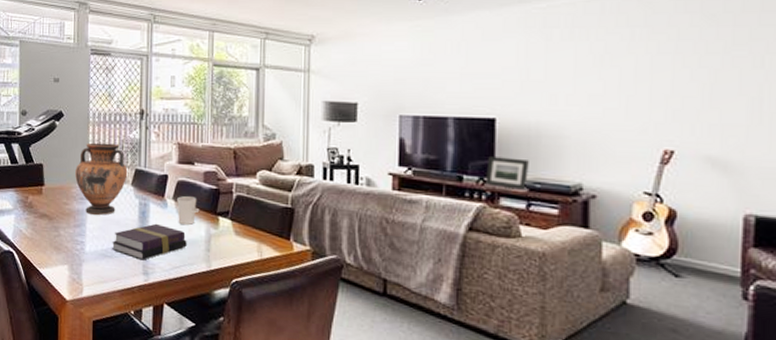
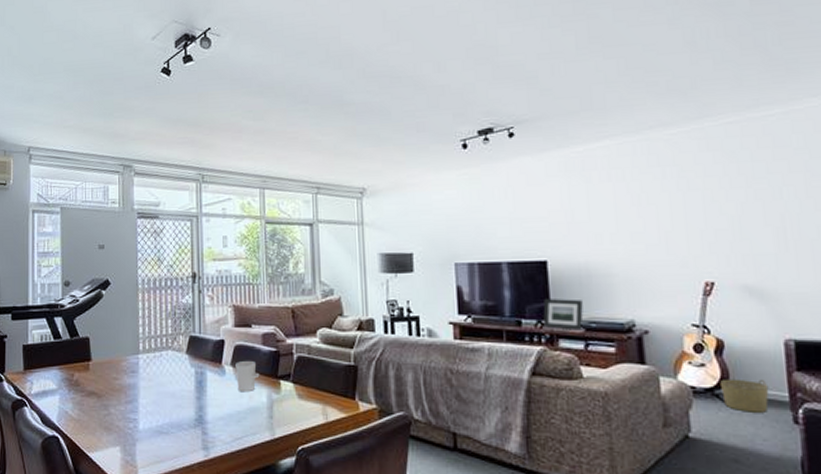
vase: present [75,142,128,215] -> none [125,310,182,388]
book: present [111,223,187,260] -> none [167,392,248,434]
basket: none [667,249,720,286] -> present [720,378,769,413]

